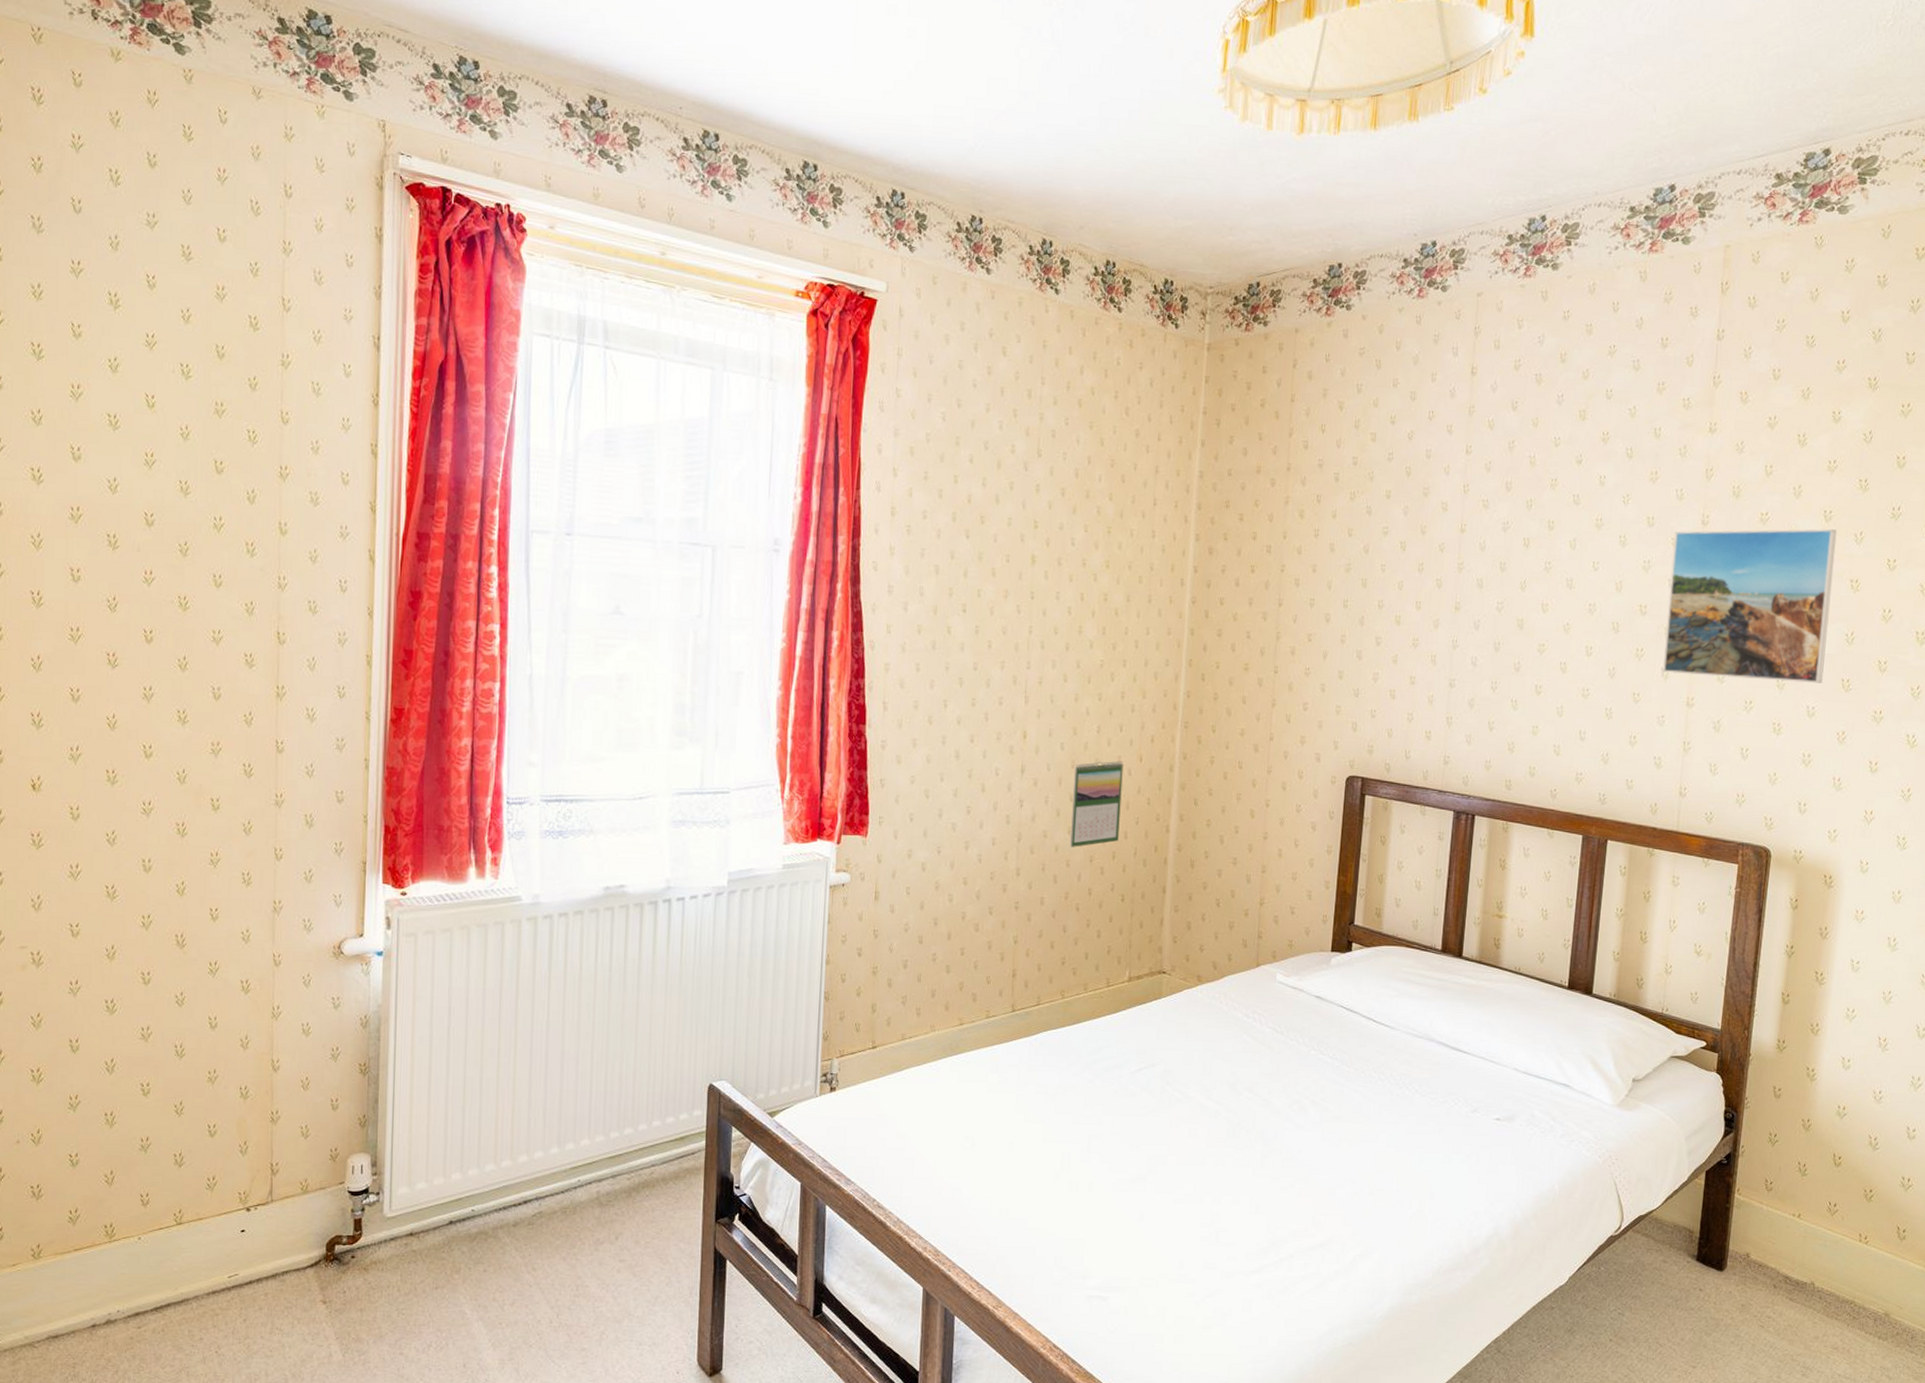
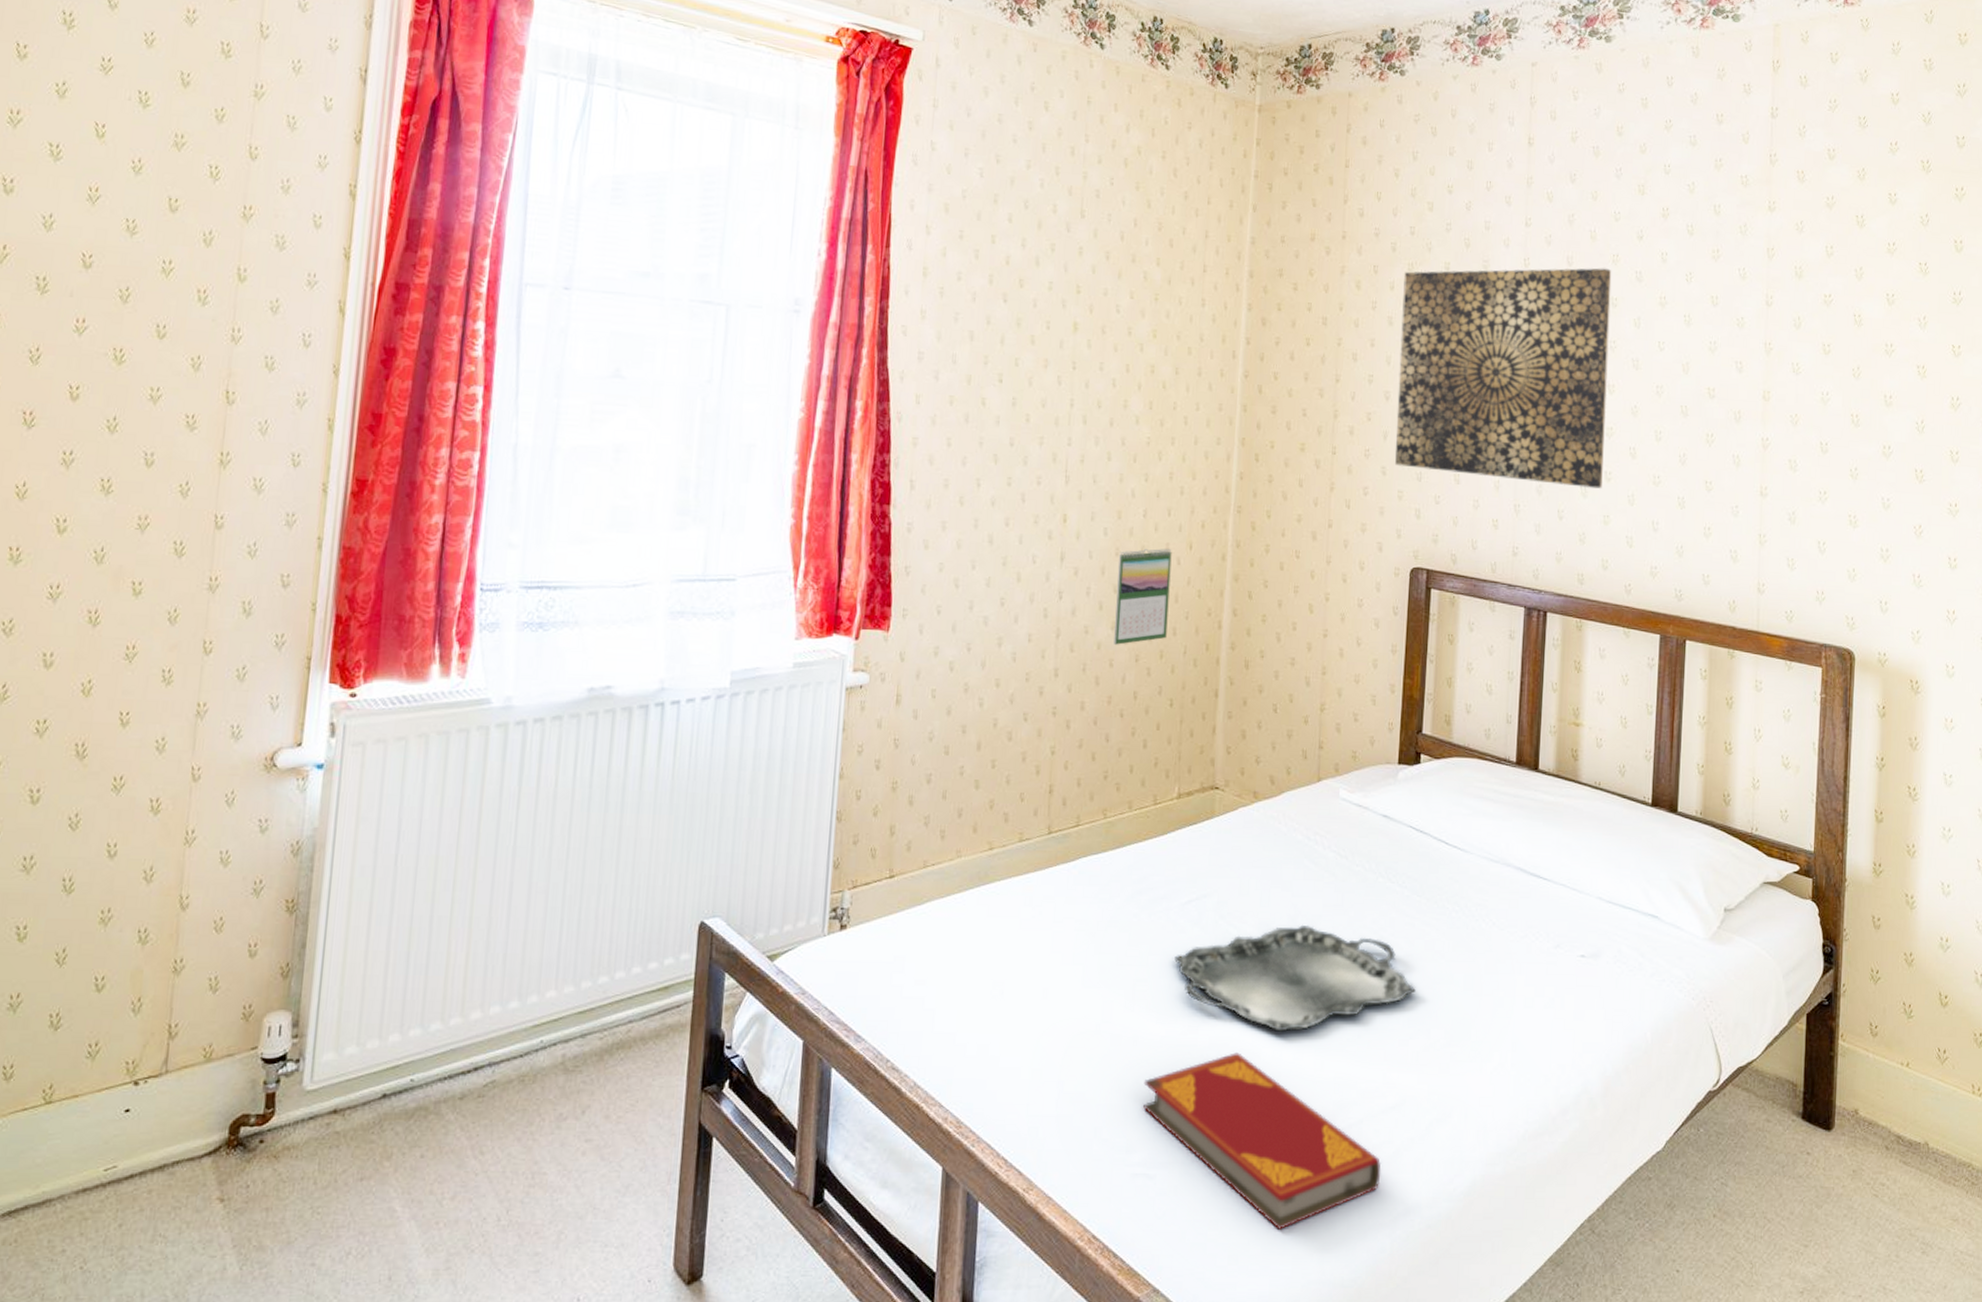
hardback book: none [1097,1197,1309,1344] -> present [1142,1052,1382,1229]
serving tray: none [1125,1090,1343,1181] -> present [1174,924,1416,1032]
wall art: none [1333,492,1550,701] -> present [1394,268,1612,489]
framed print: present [1663,528,1837,683] -> none [1734,311,1901,474]

